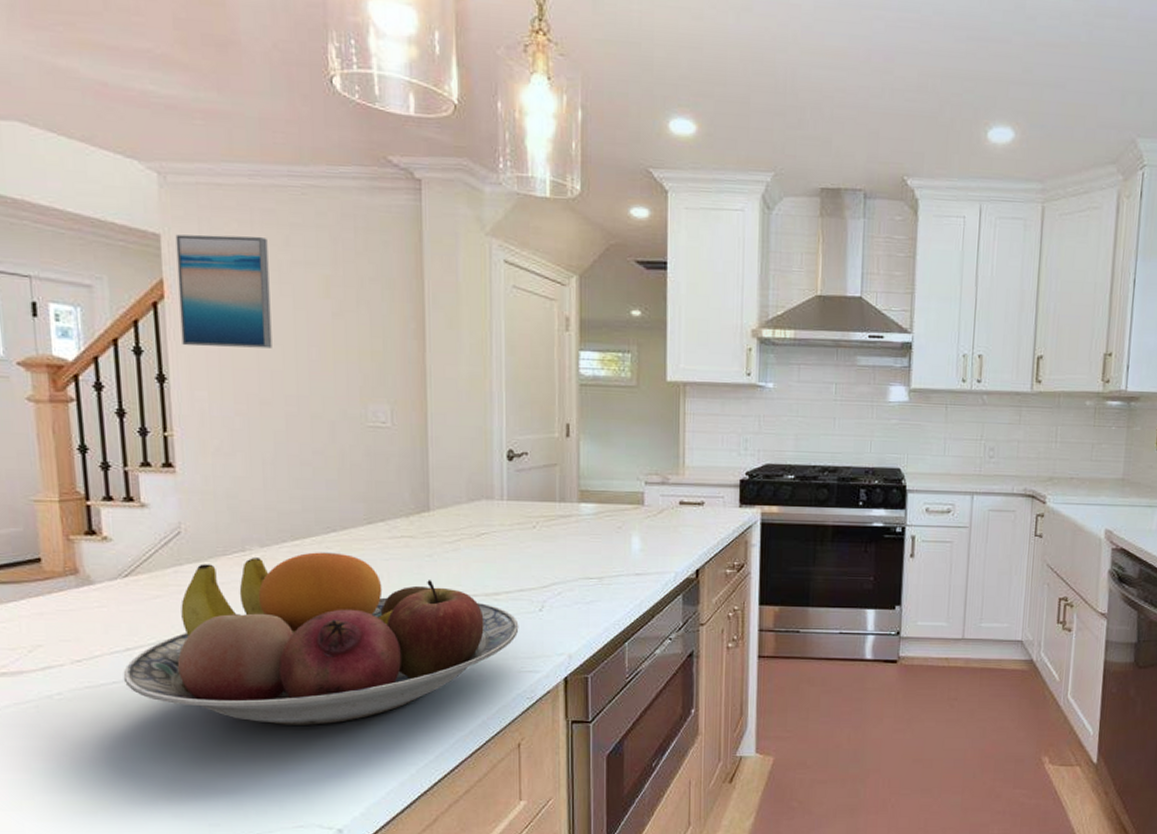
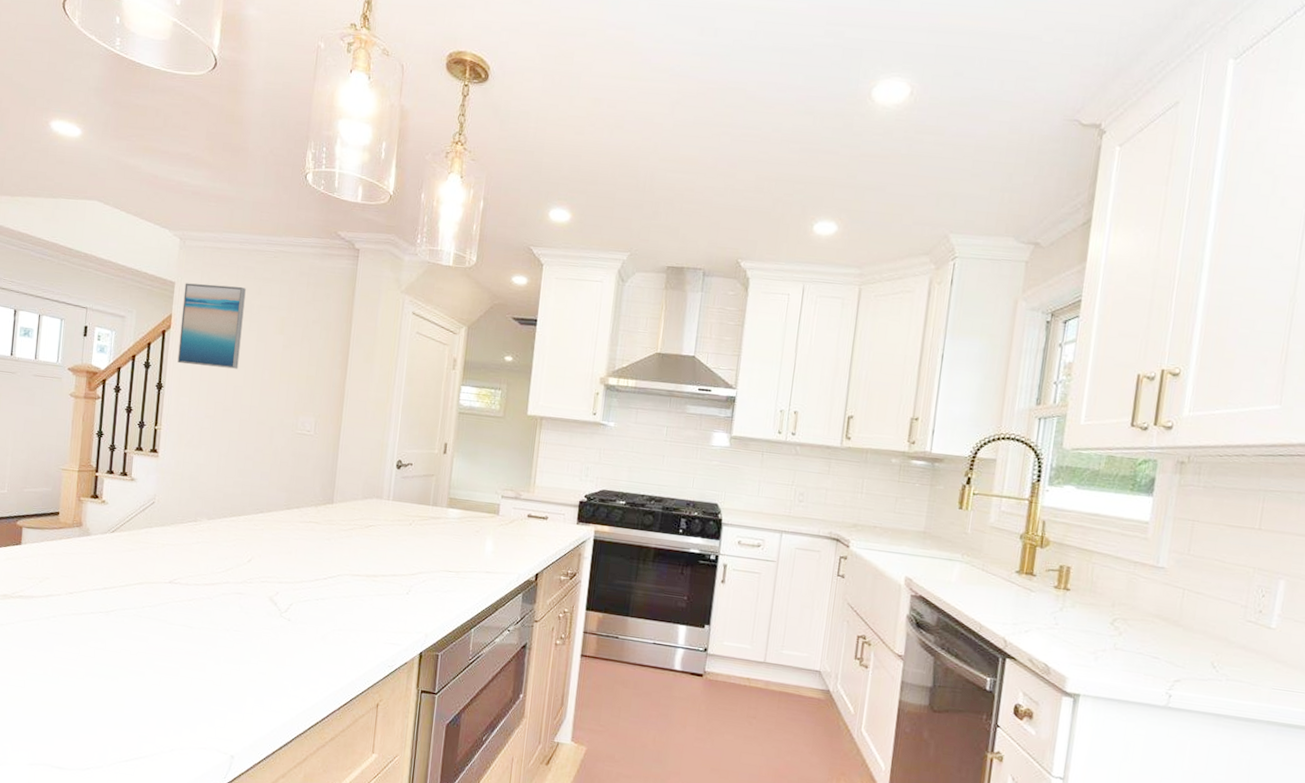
fruit bowl: present [123,552,519,725] -> none [98,527,389,667]

